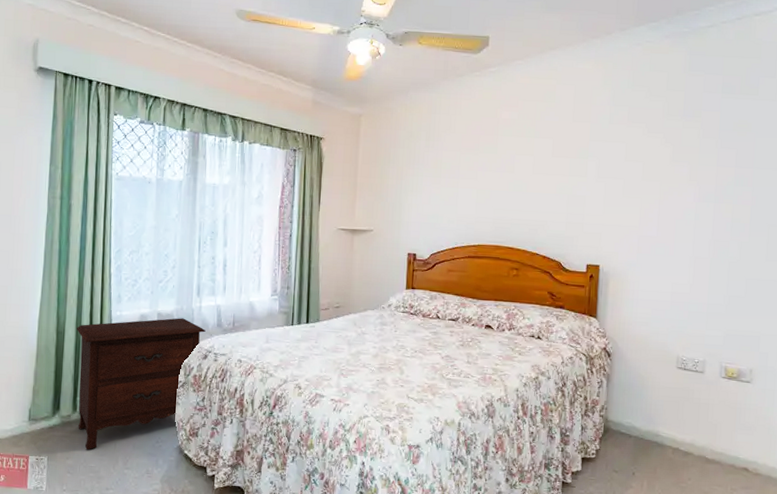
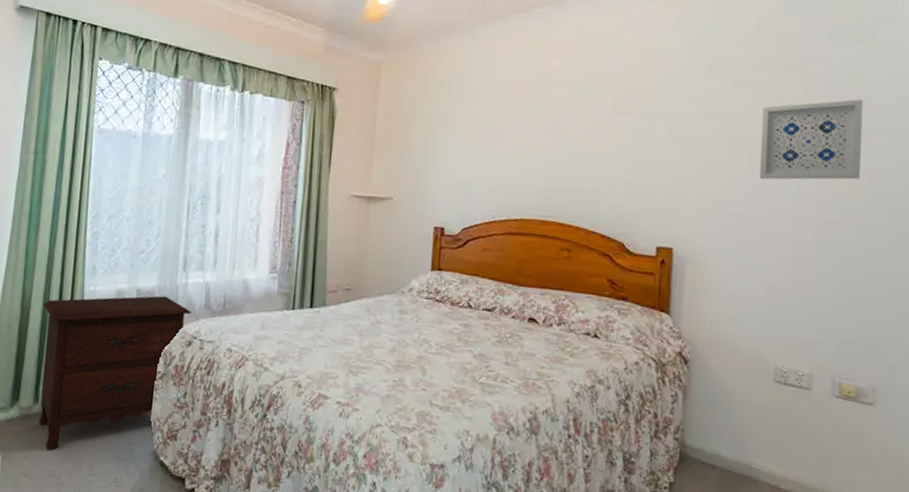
wall art: none [668,142,748,208] -> present [760,99,863,180]

